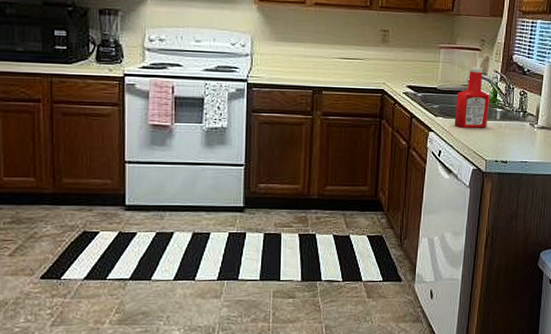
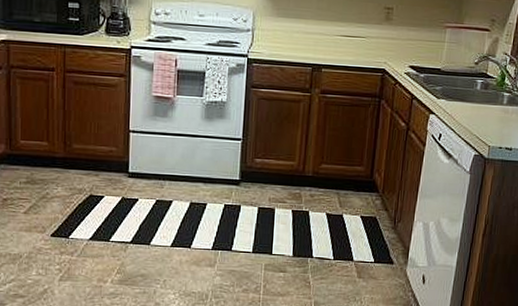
ketchup bottle: present [454,67,491,128] -> none [457,48,498,113]

